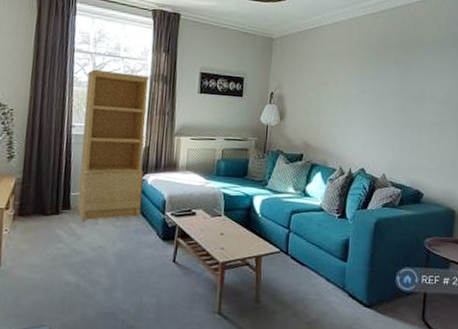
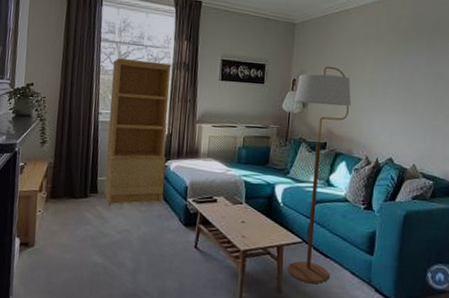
floor lamp: none [265,80,326,291] -> present [287,66,352,284]

